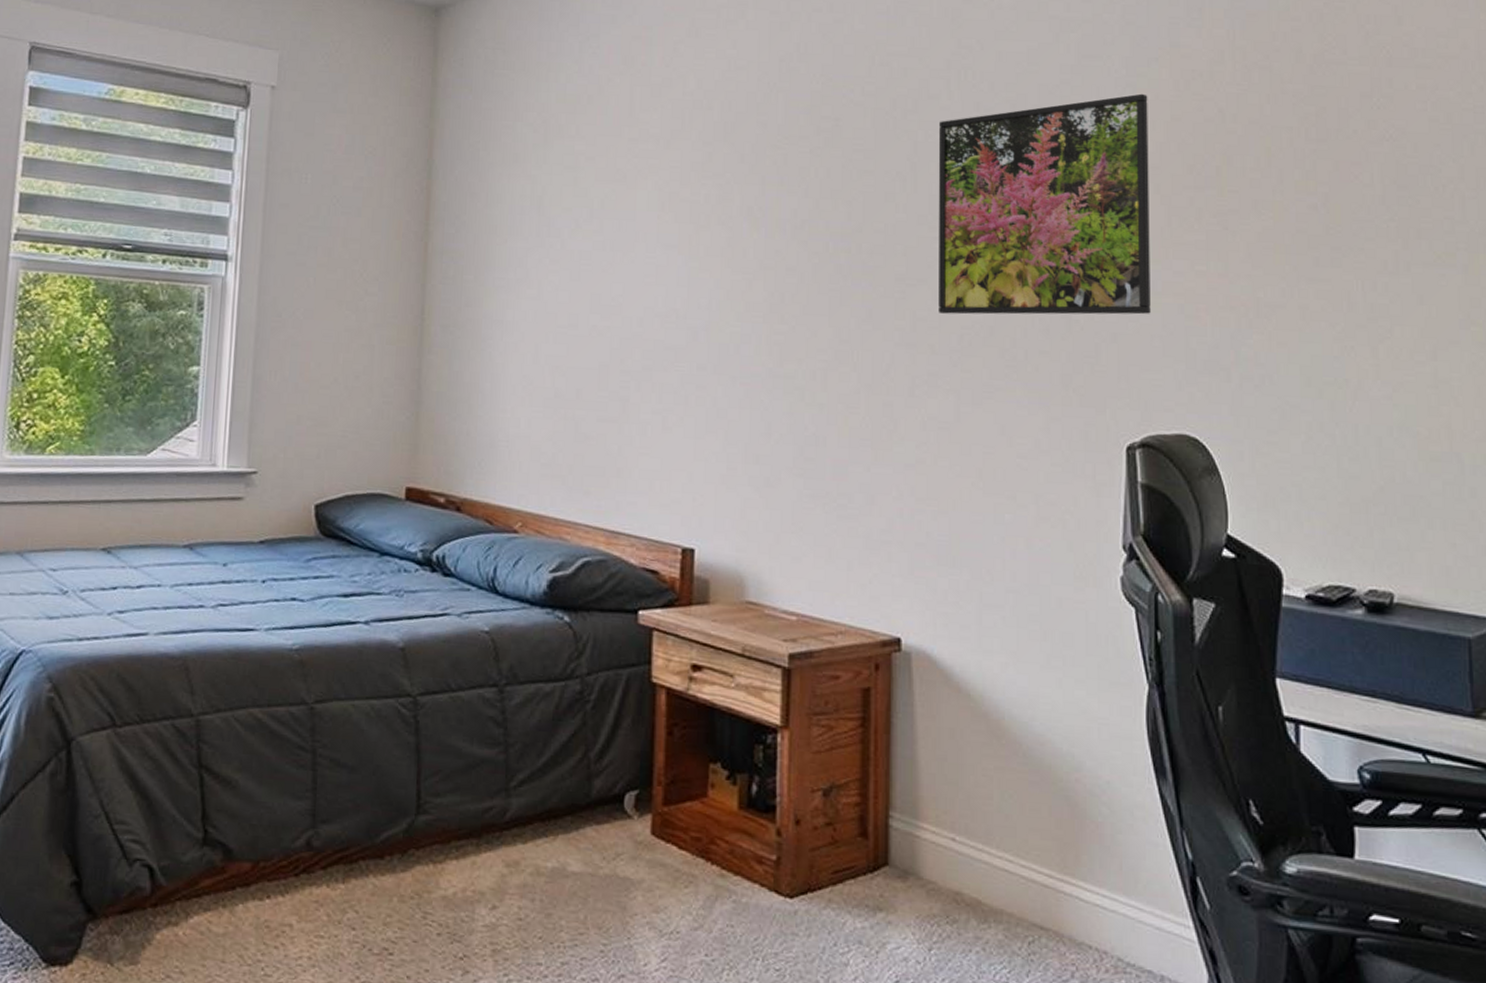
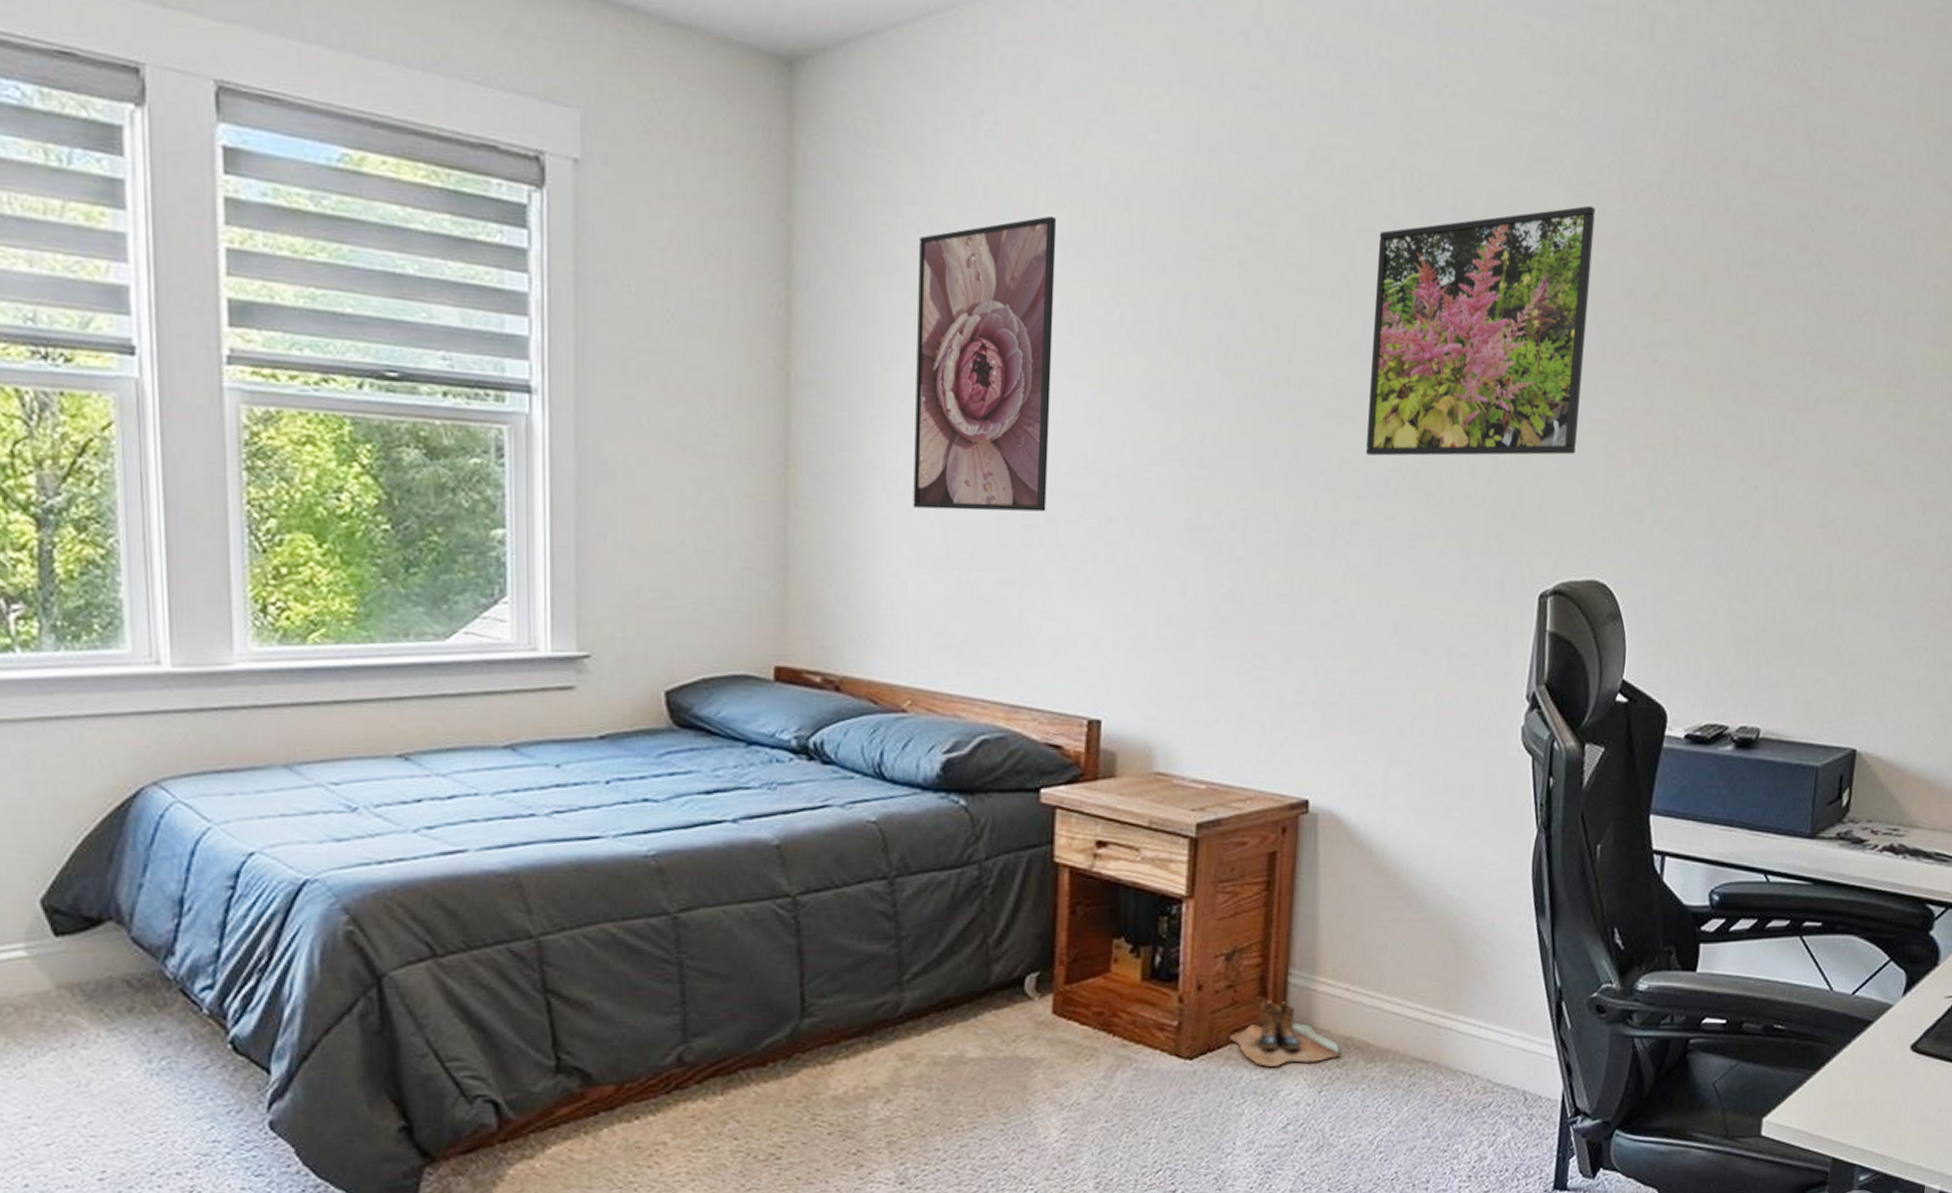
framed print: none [526,116,650,360] -> present [913,215,1057,512]
boots: none [831,842,951,916] -> present [1230,999,1341,1067]

